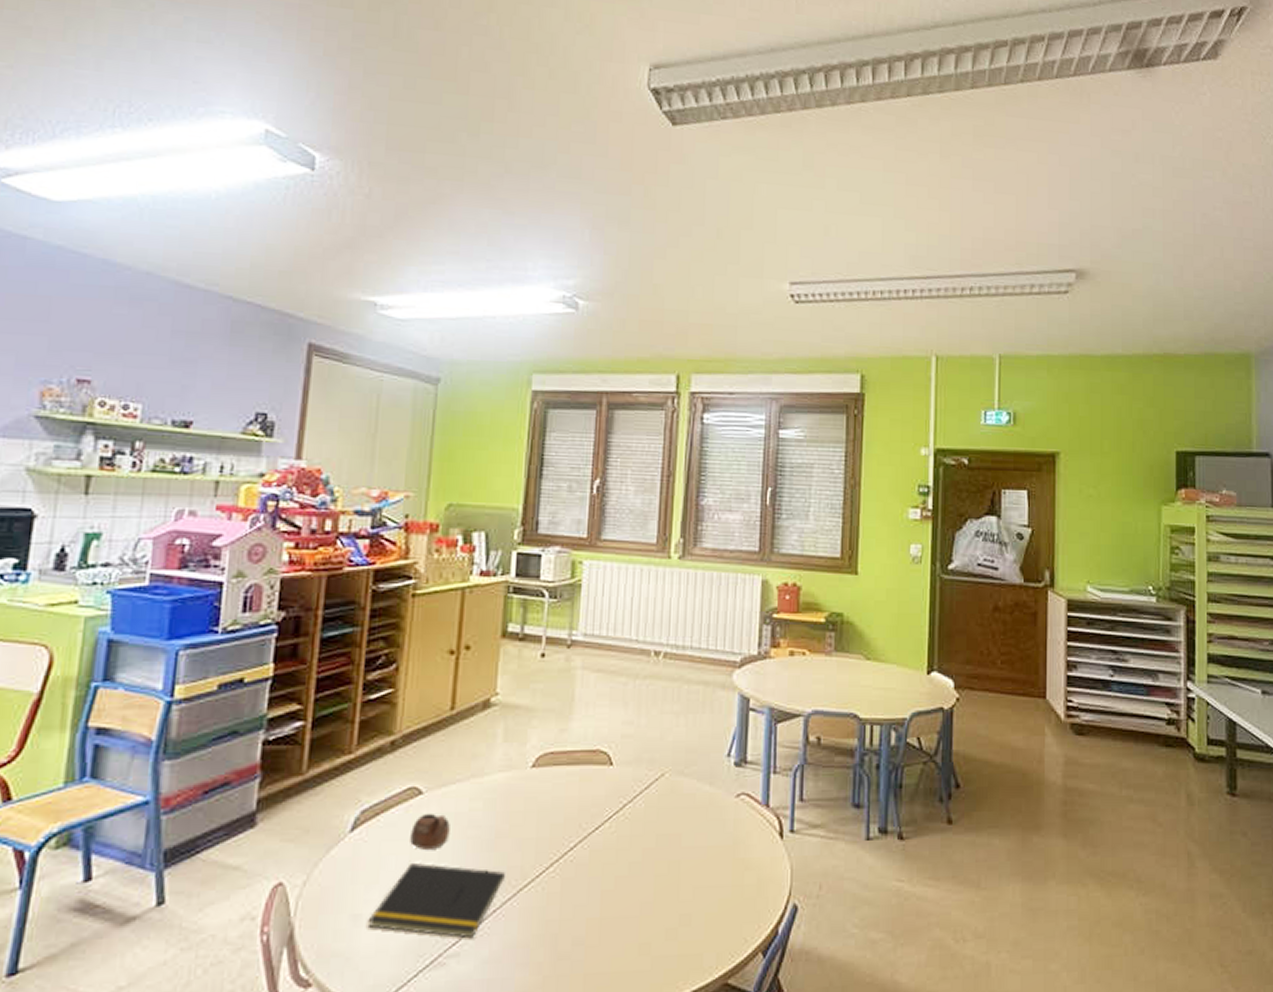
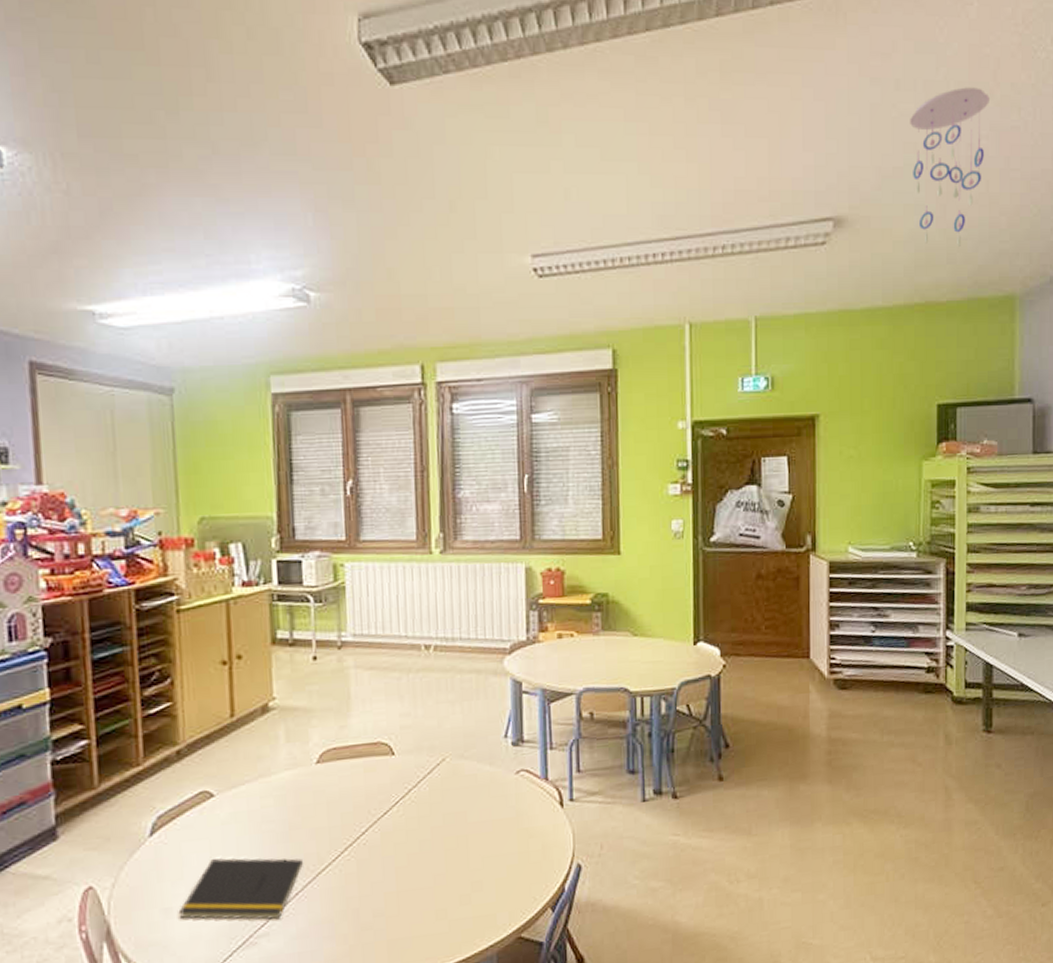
cup: present [410,813,450,850] -> none [208,813,245,846]
ceiling mobile: none [1148,164,1223,305] -> present [910,87,989,247]

